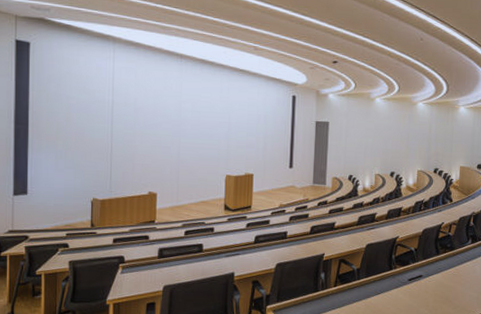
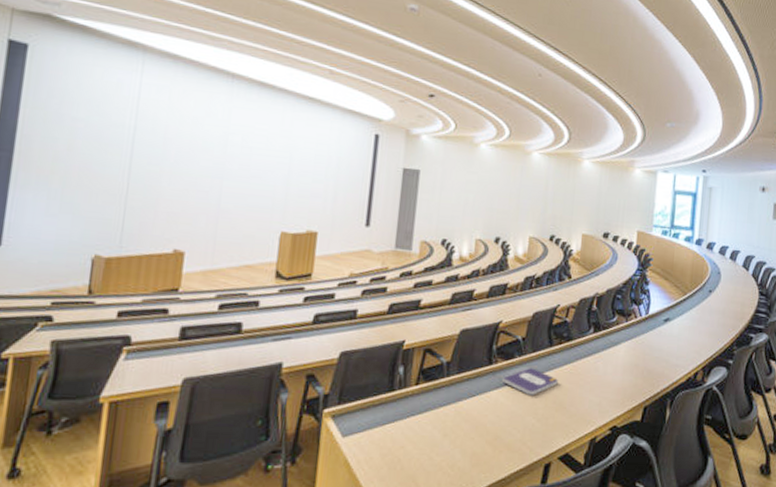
book: none [401,272,444,292] -> present [502,368,558,395]

